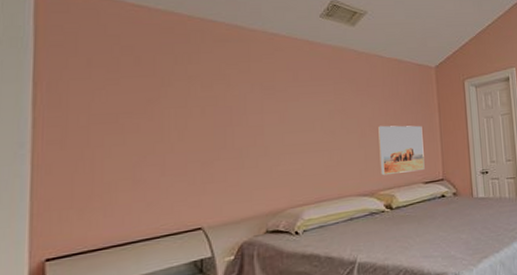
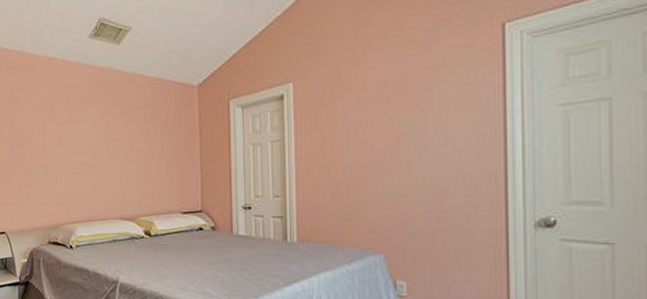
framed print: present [378,125,425,175] -> none [140,150,183,201]

